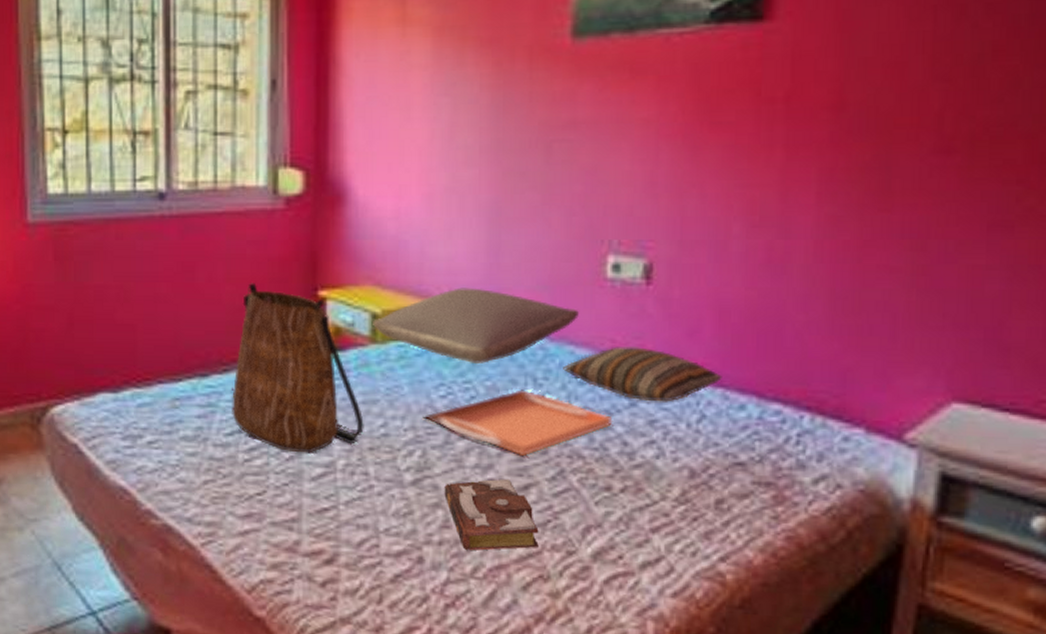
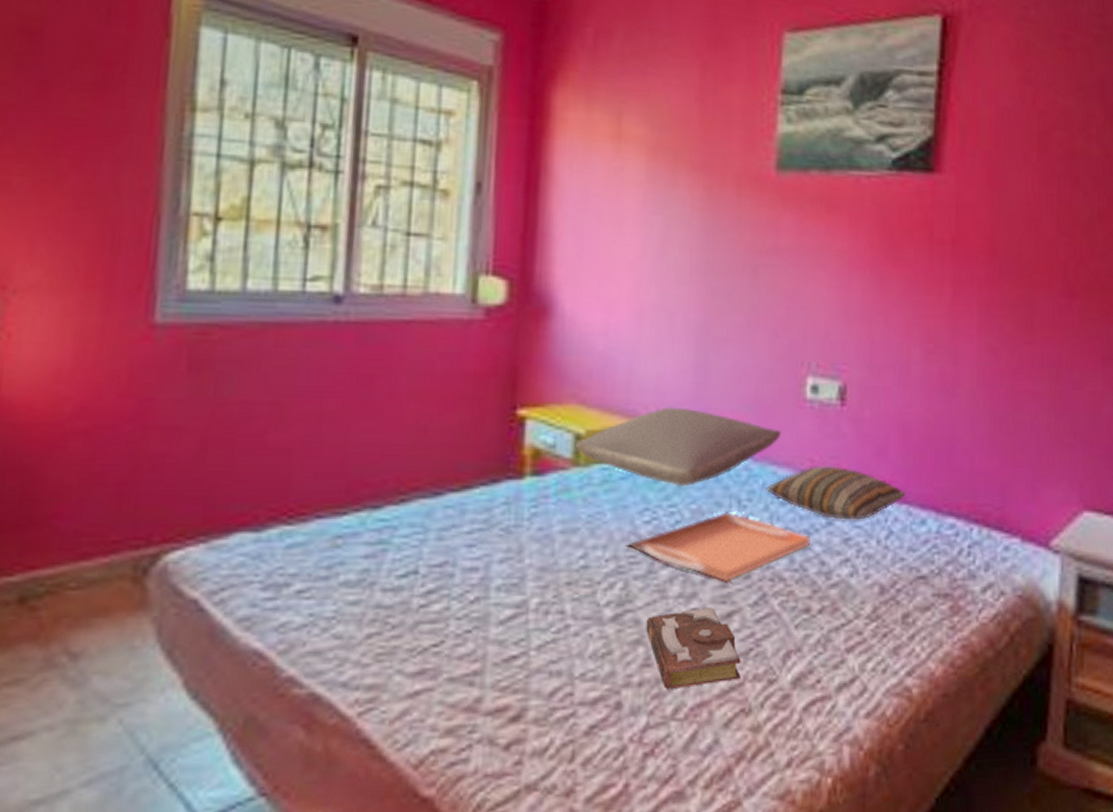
tote bag: present [232,283,364,453] -> none [407,400,562,593]

